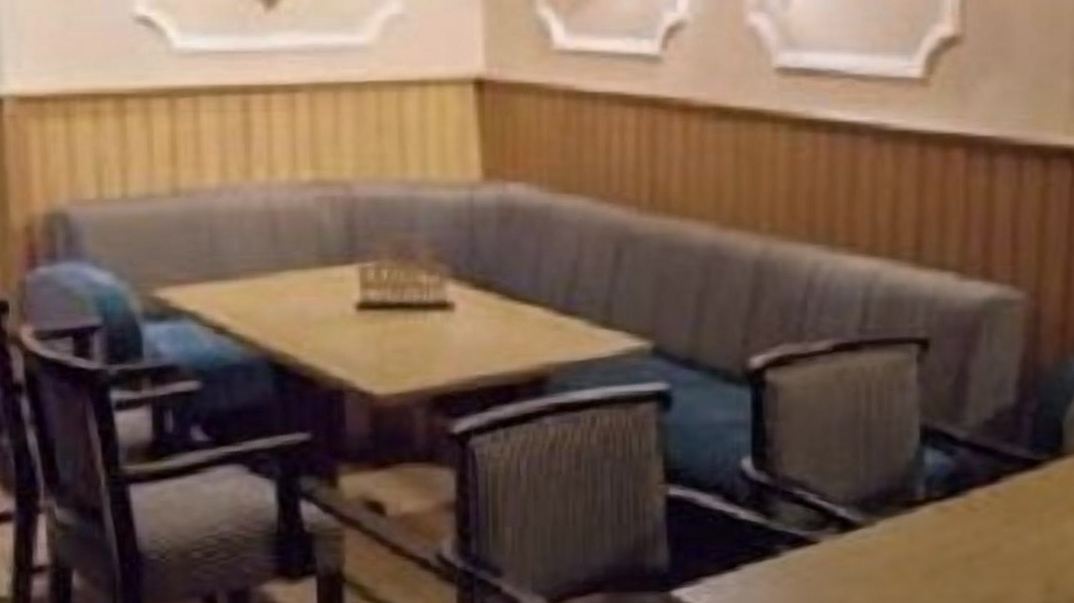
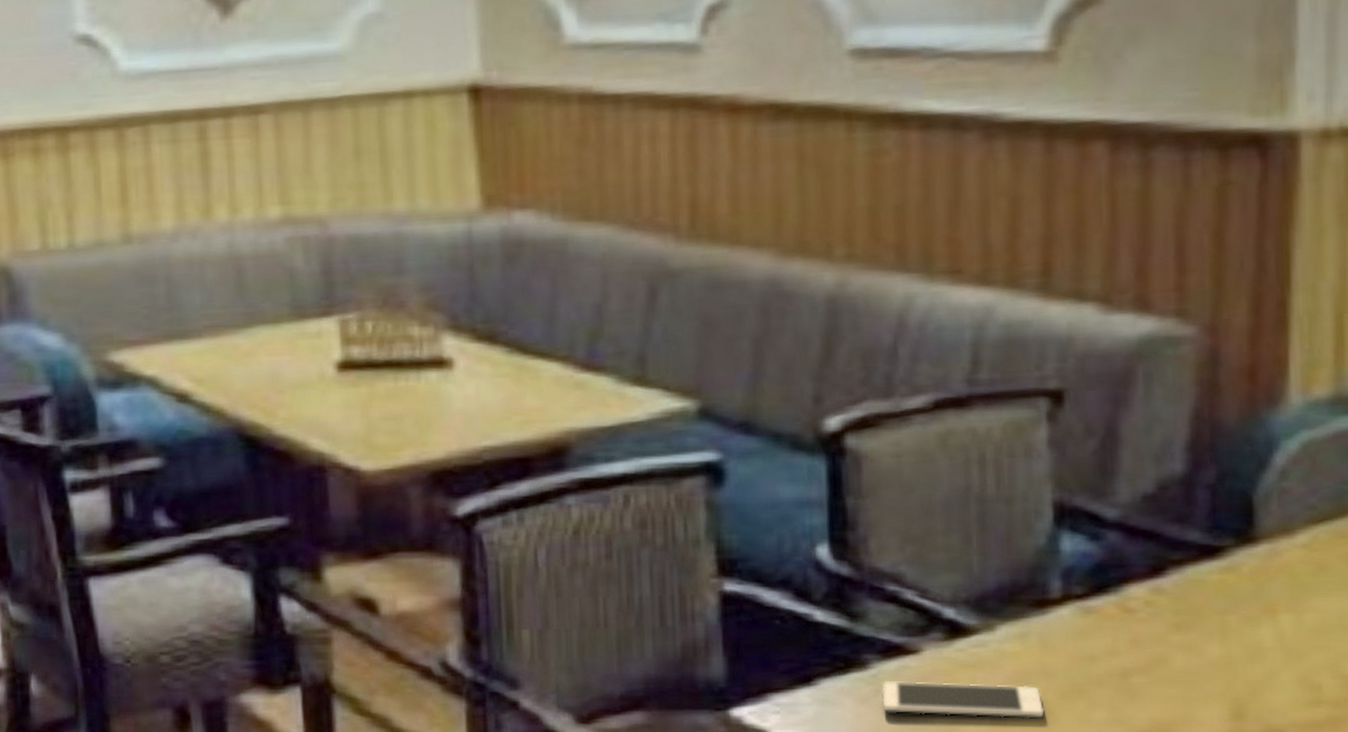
cell phone: none [789,566,911,594] -> present [882,681,1045,719]

